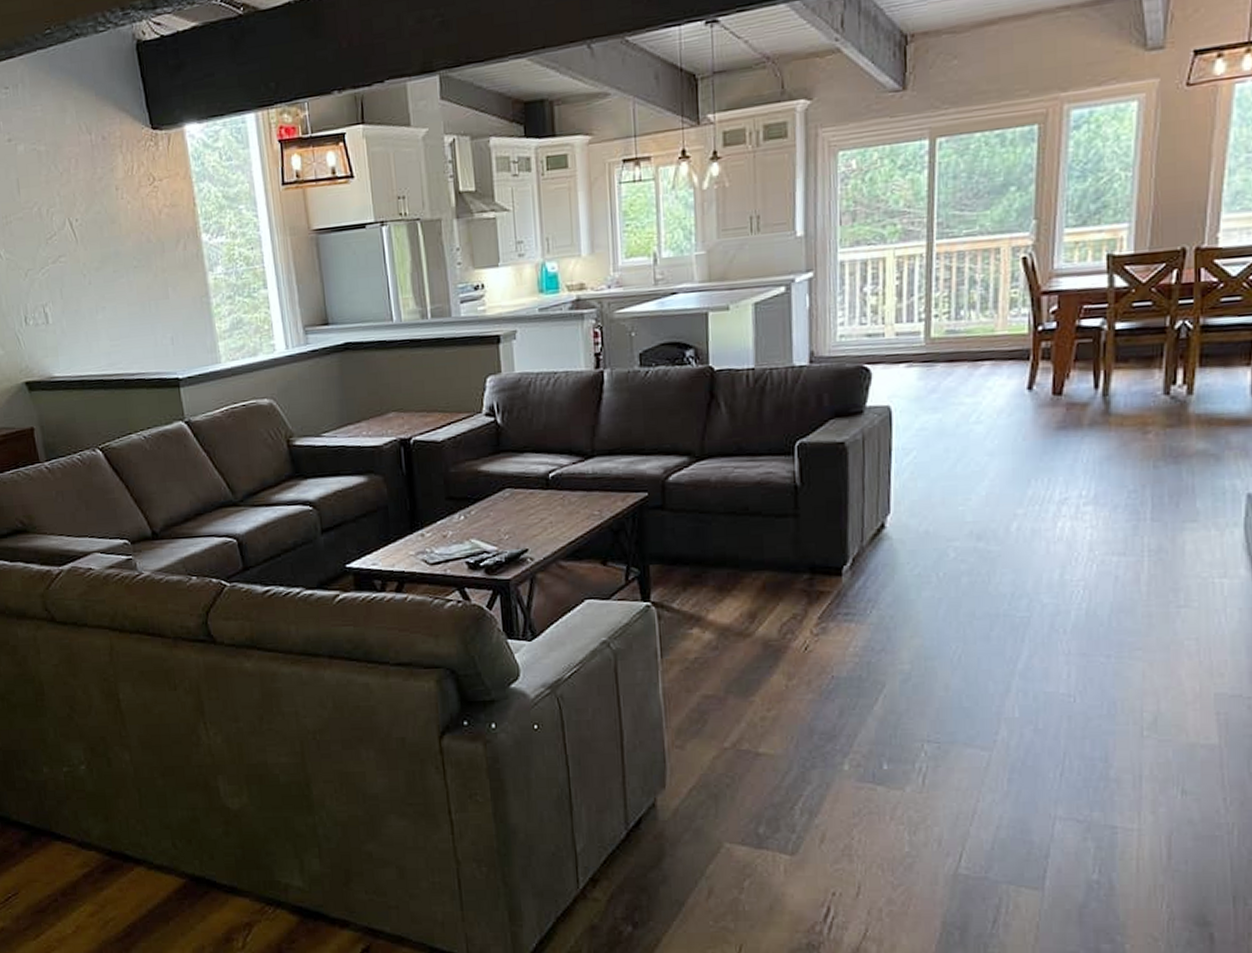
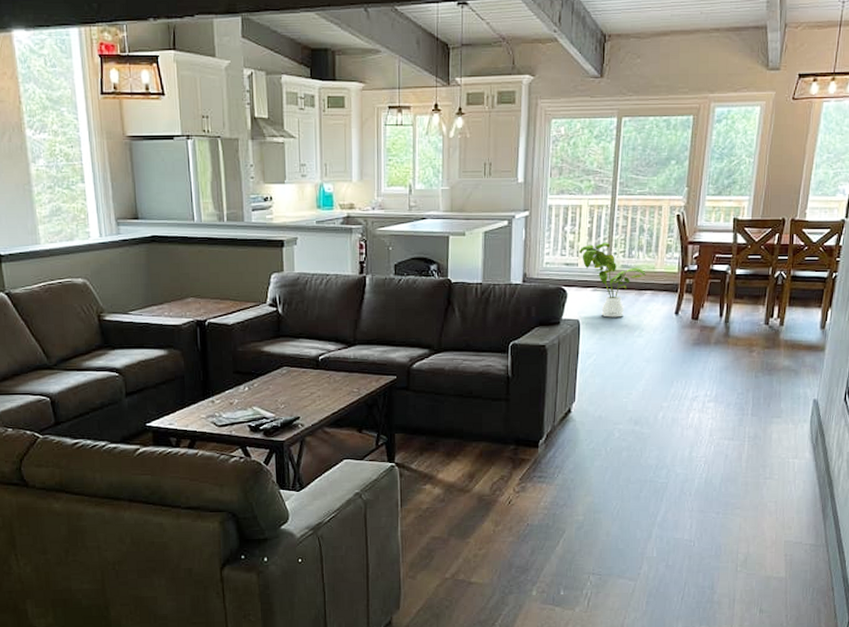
house plant: none [886,302,982,401] -> present [579,242,646,318]

